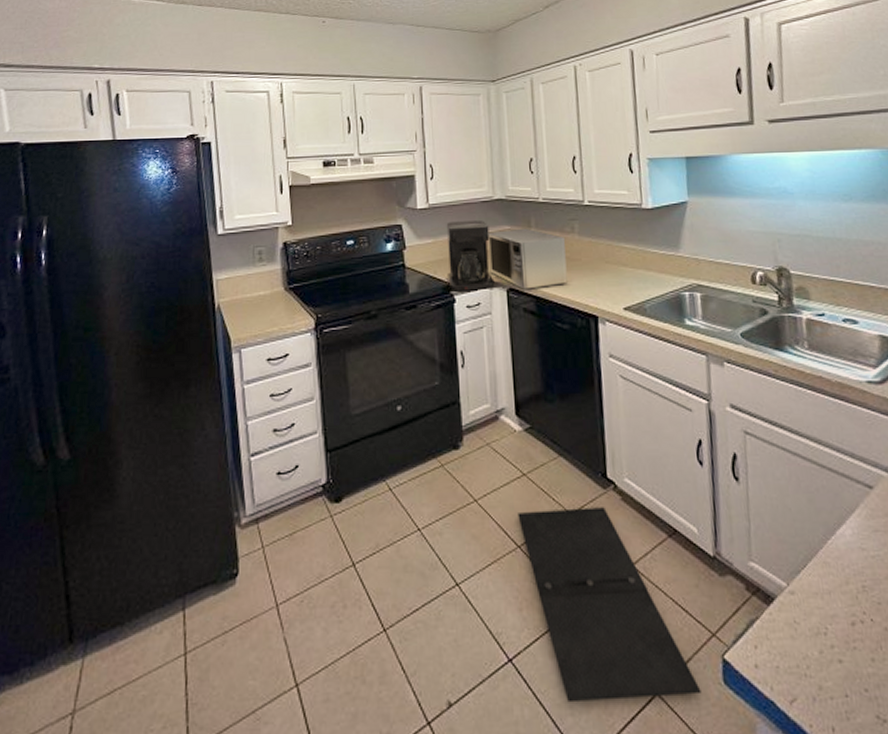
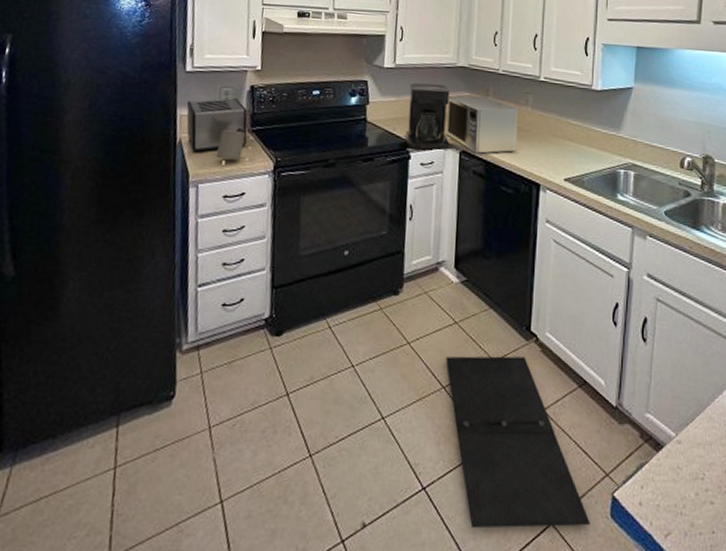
toaster: none [221,257,285,317] -> present [186,98,248,153]
canister: none [247,286,288,325] -> present [209,126,250,164]

